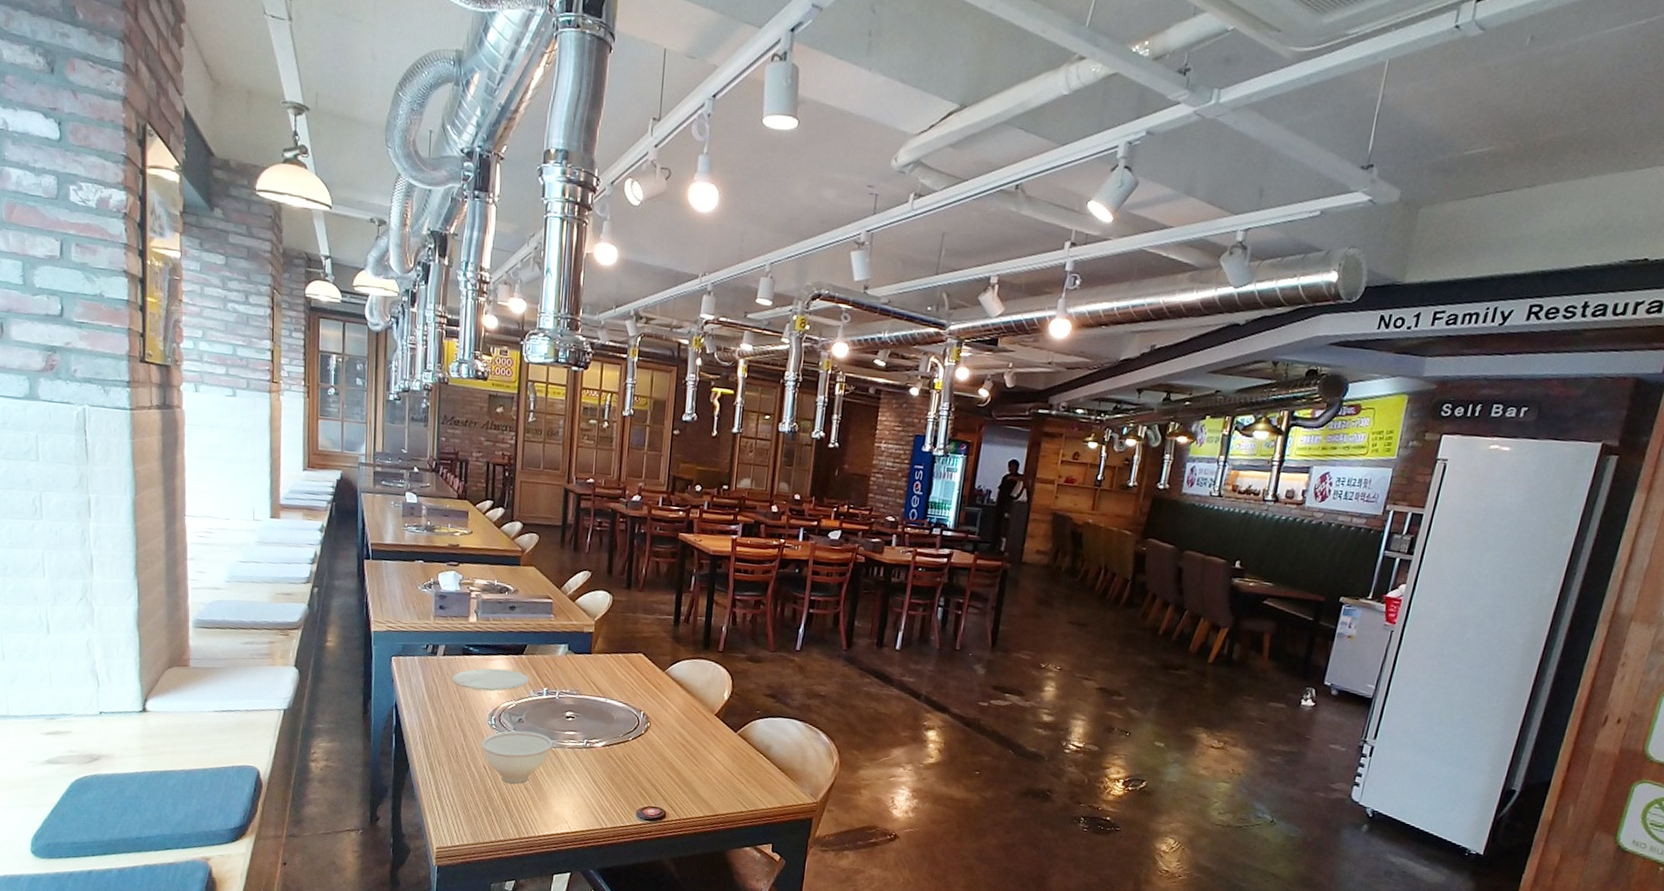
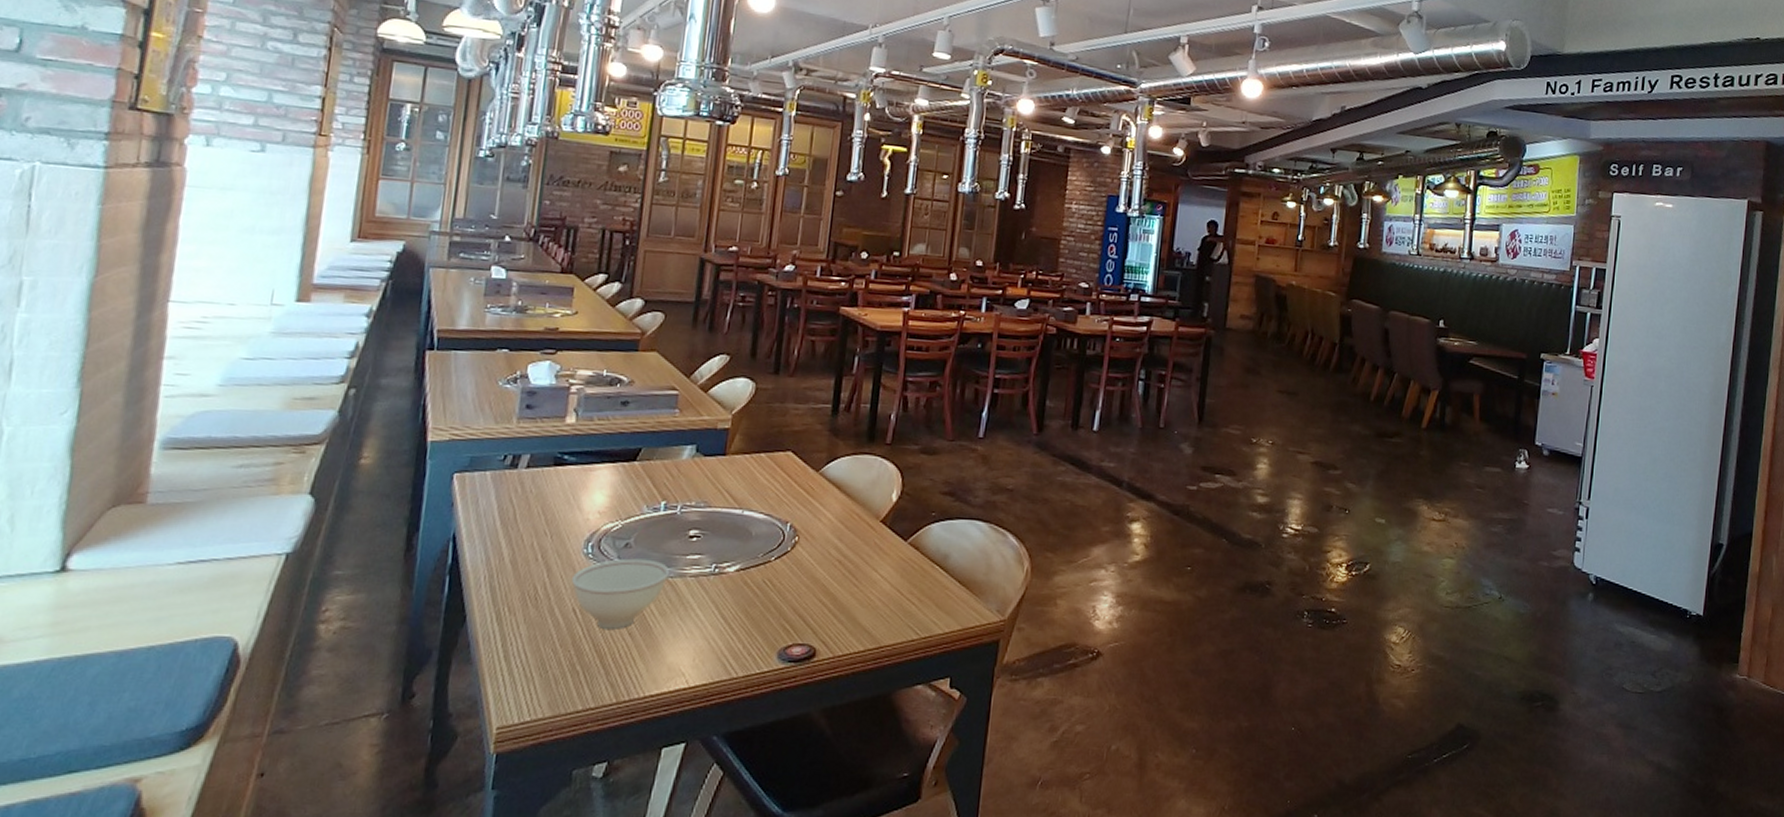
plate: present [452,668,530,691] -> none [536,480,643,510]

